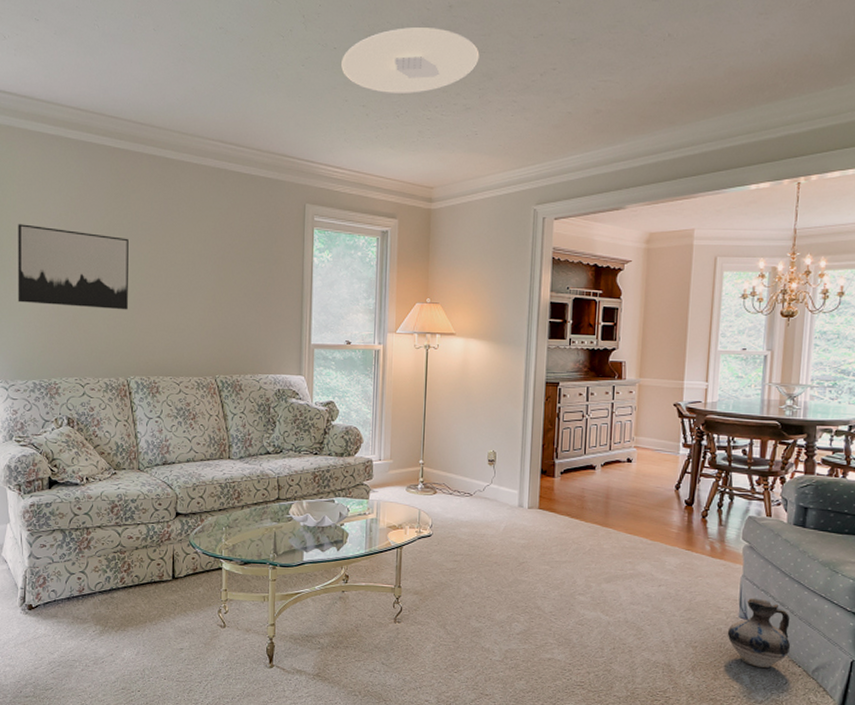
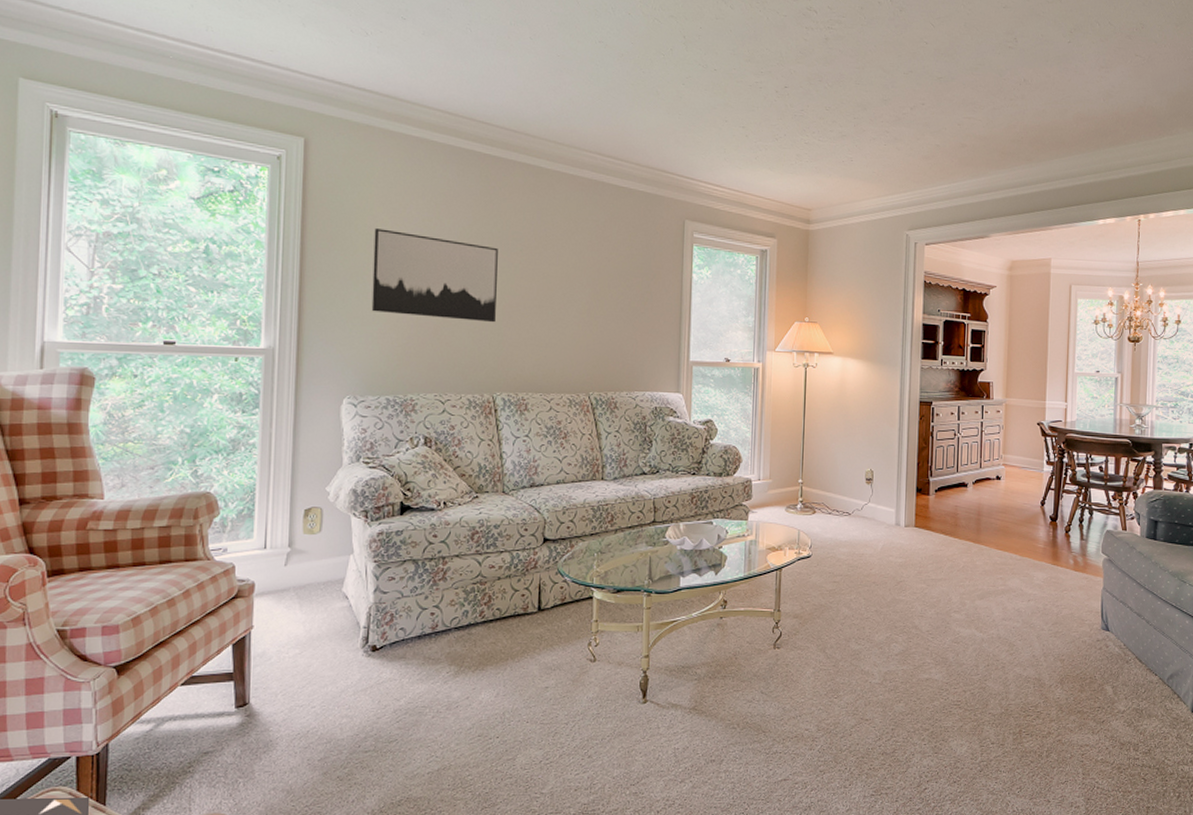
ceiling light: present [341,27,480,93] -> none [721,55,854,118]
ceramic jug: present [727,598,791,668] -> none [1091,609,1148,677]

